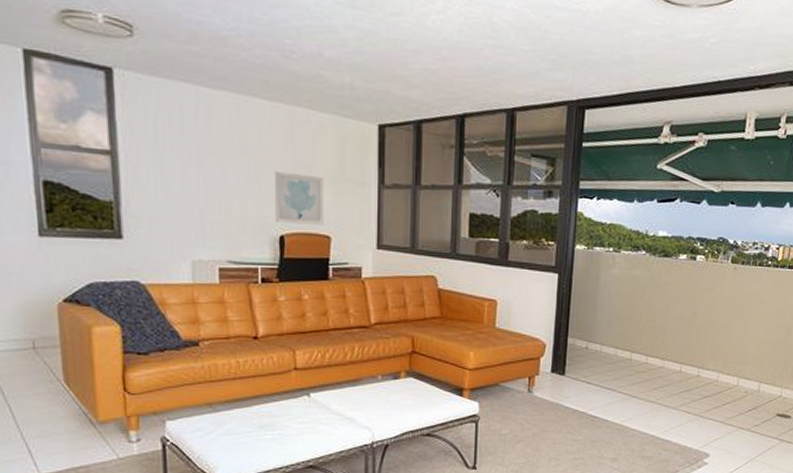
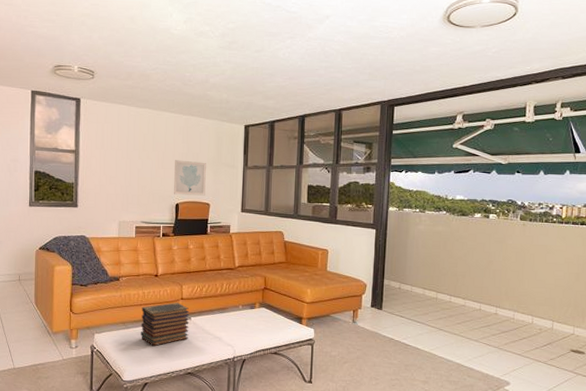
book stack: none [236,374,308,434] -> present [141,302,190,347]

